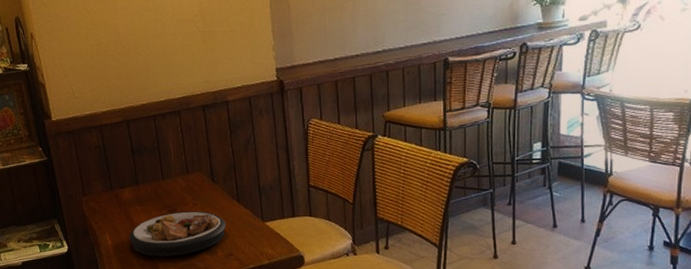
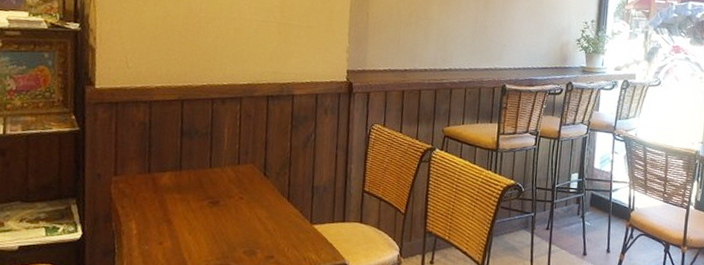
plate: present [129,211,226,257] -> none [158,204,271,254]

